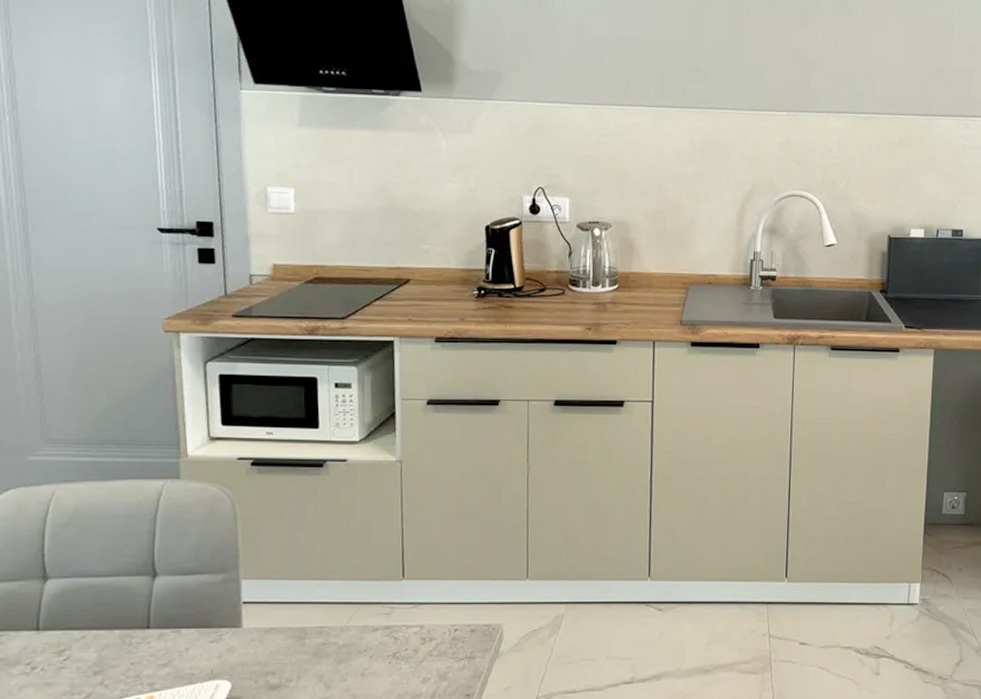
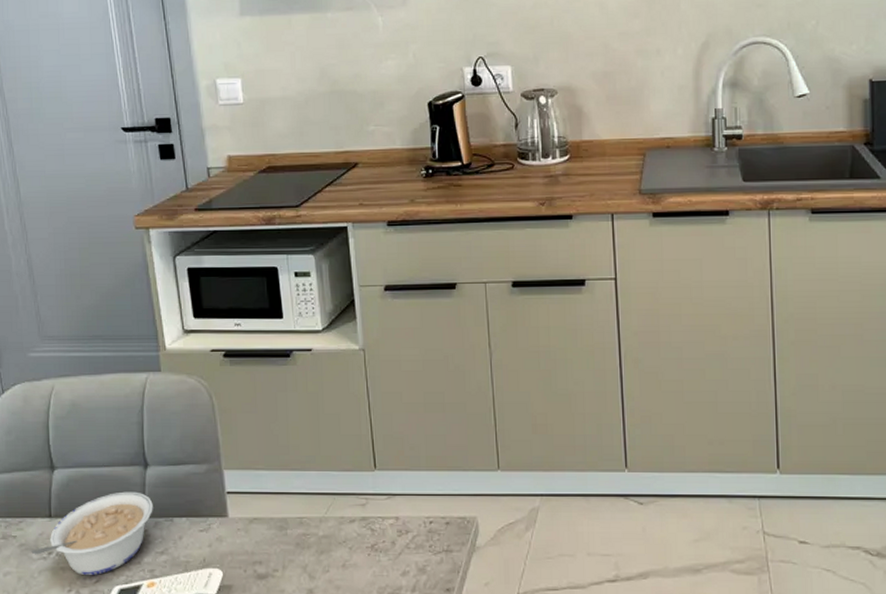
legume: none [11,602,159,691] -> present [31,491,153,576]

